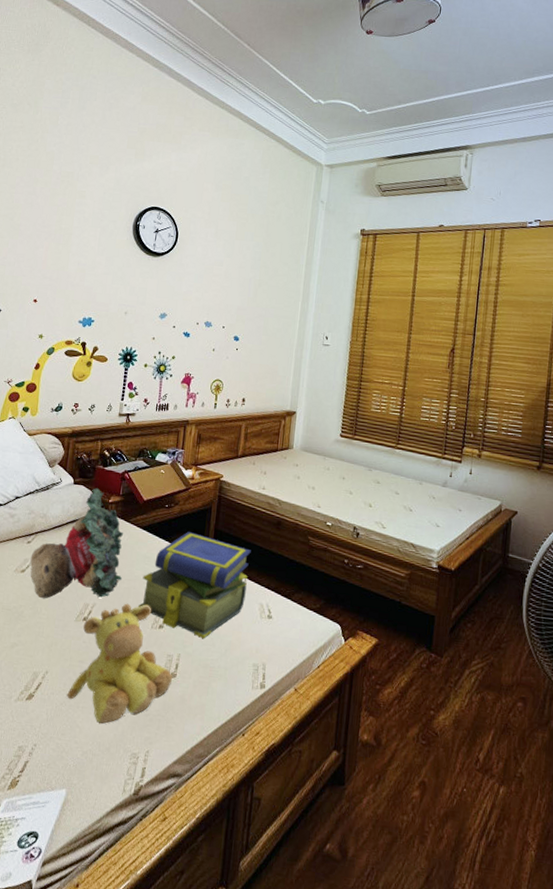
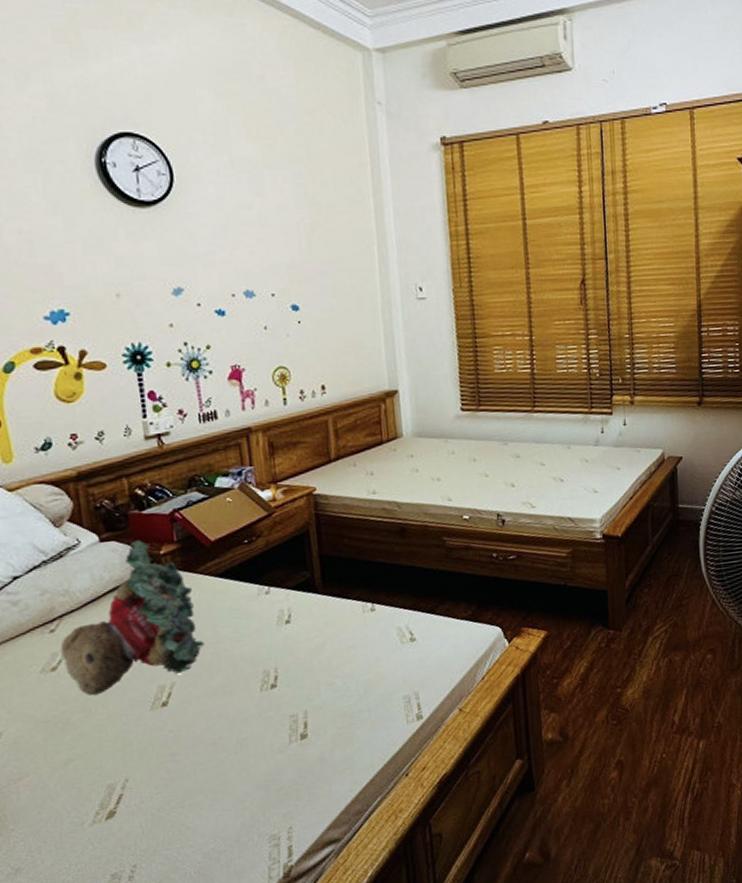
giraffe plush: present [67,603,173,724] -> none [163,665,304,816]
stack of books: present [138,532,251,638] -> none [233,565,378,685]

